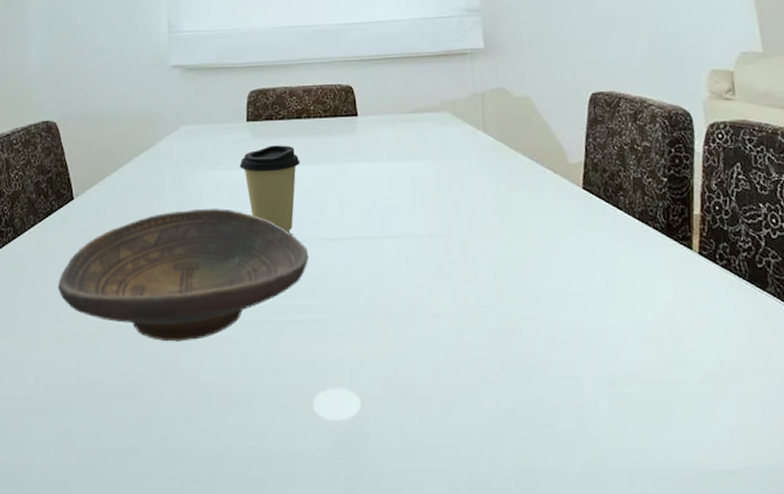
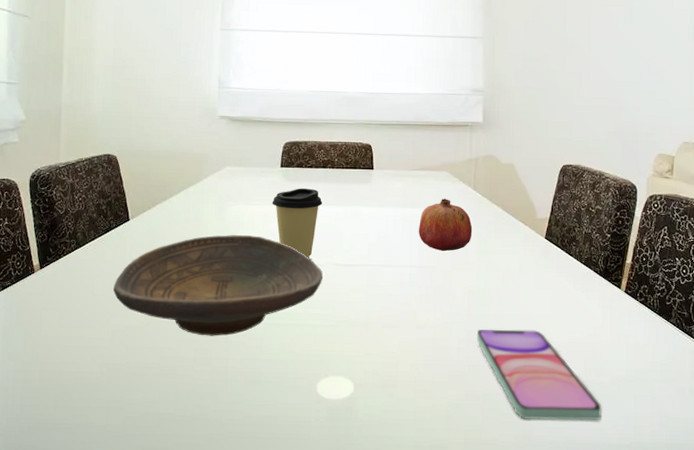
fruit: none [421,146,489,214] -> present [419,199,473,252]
smartphone: none [512,312,696,440] -> present [477,329,603,421]

